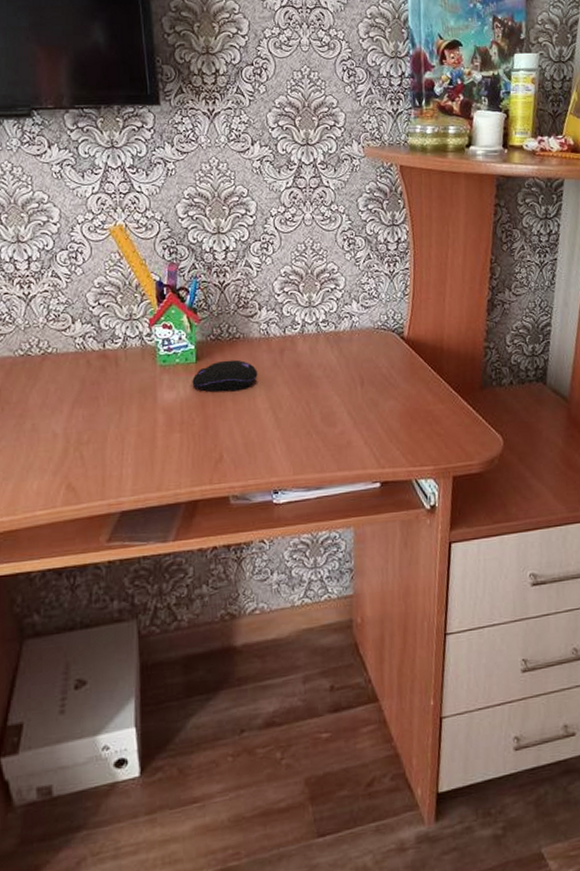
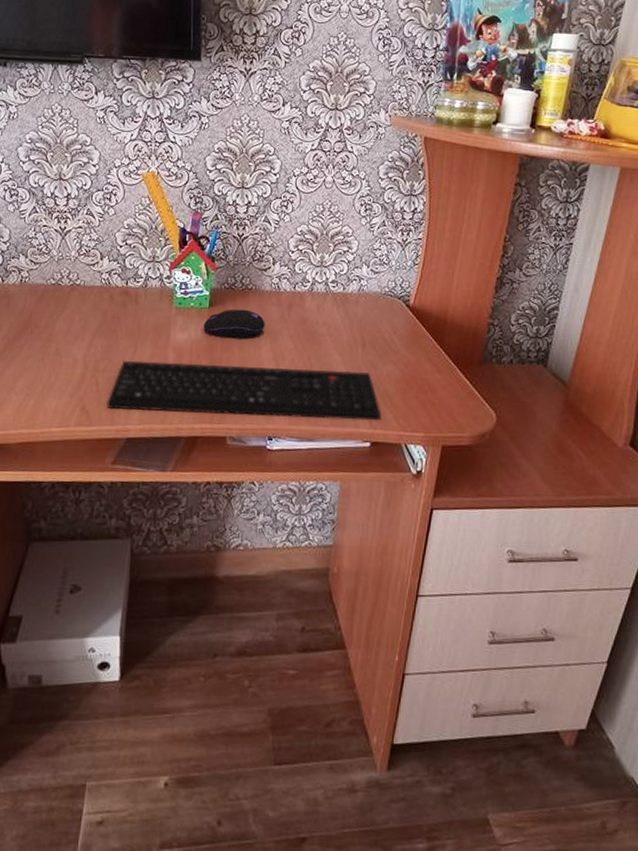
keyboard: none [94,410,389,483] -> present [106,360,382,421]

